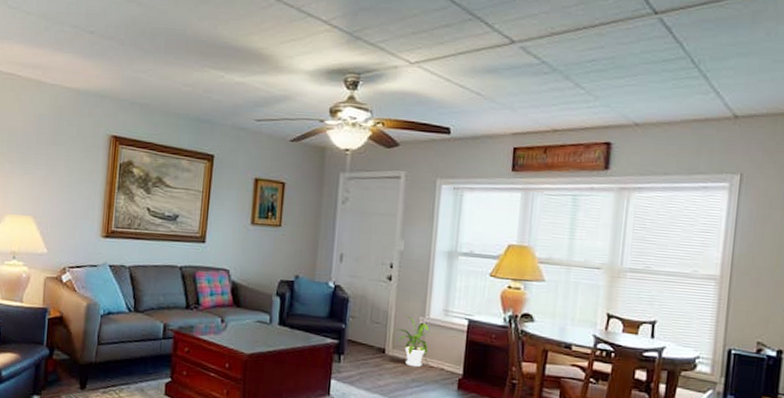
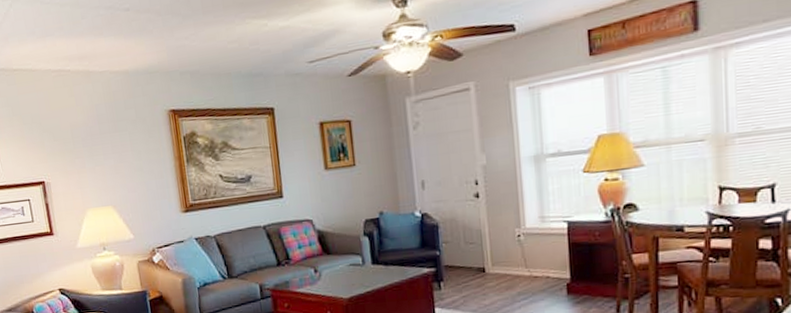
house plant: present [389,315,430,367] -> none [486,230,530,280]

